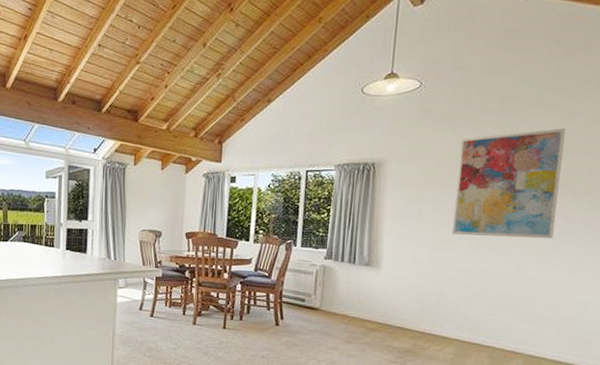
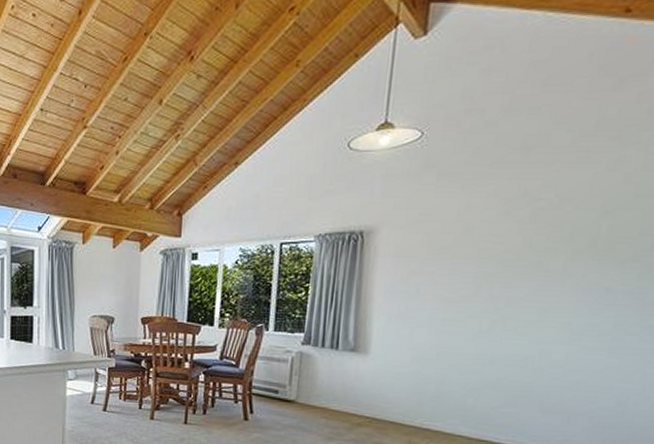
wall art: present [452,128,566,239] -> none [458,180,610,316]

